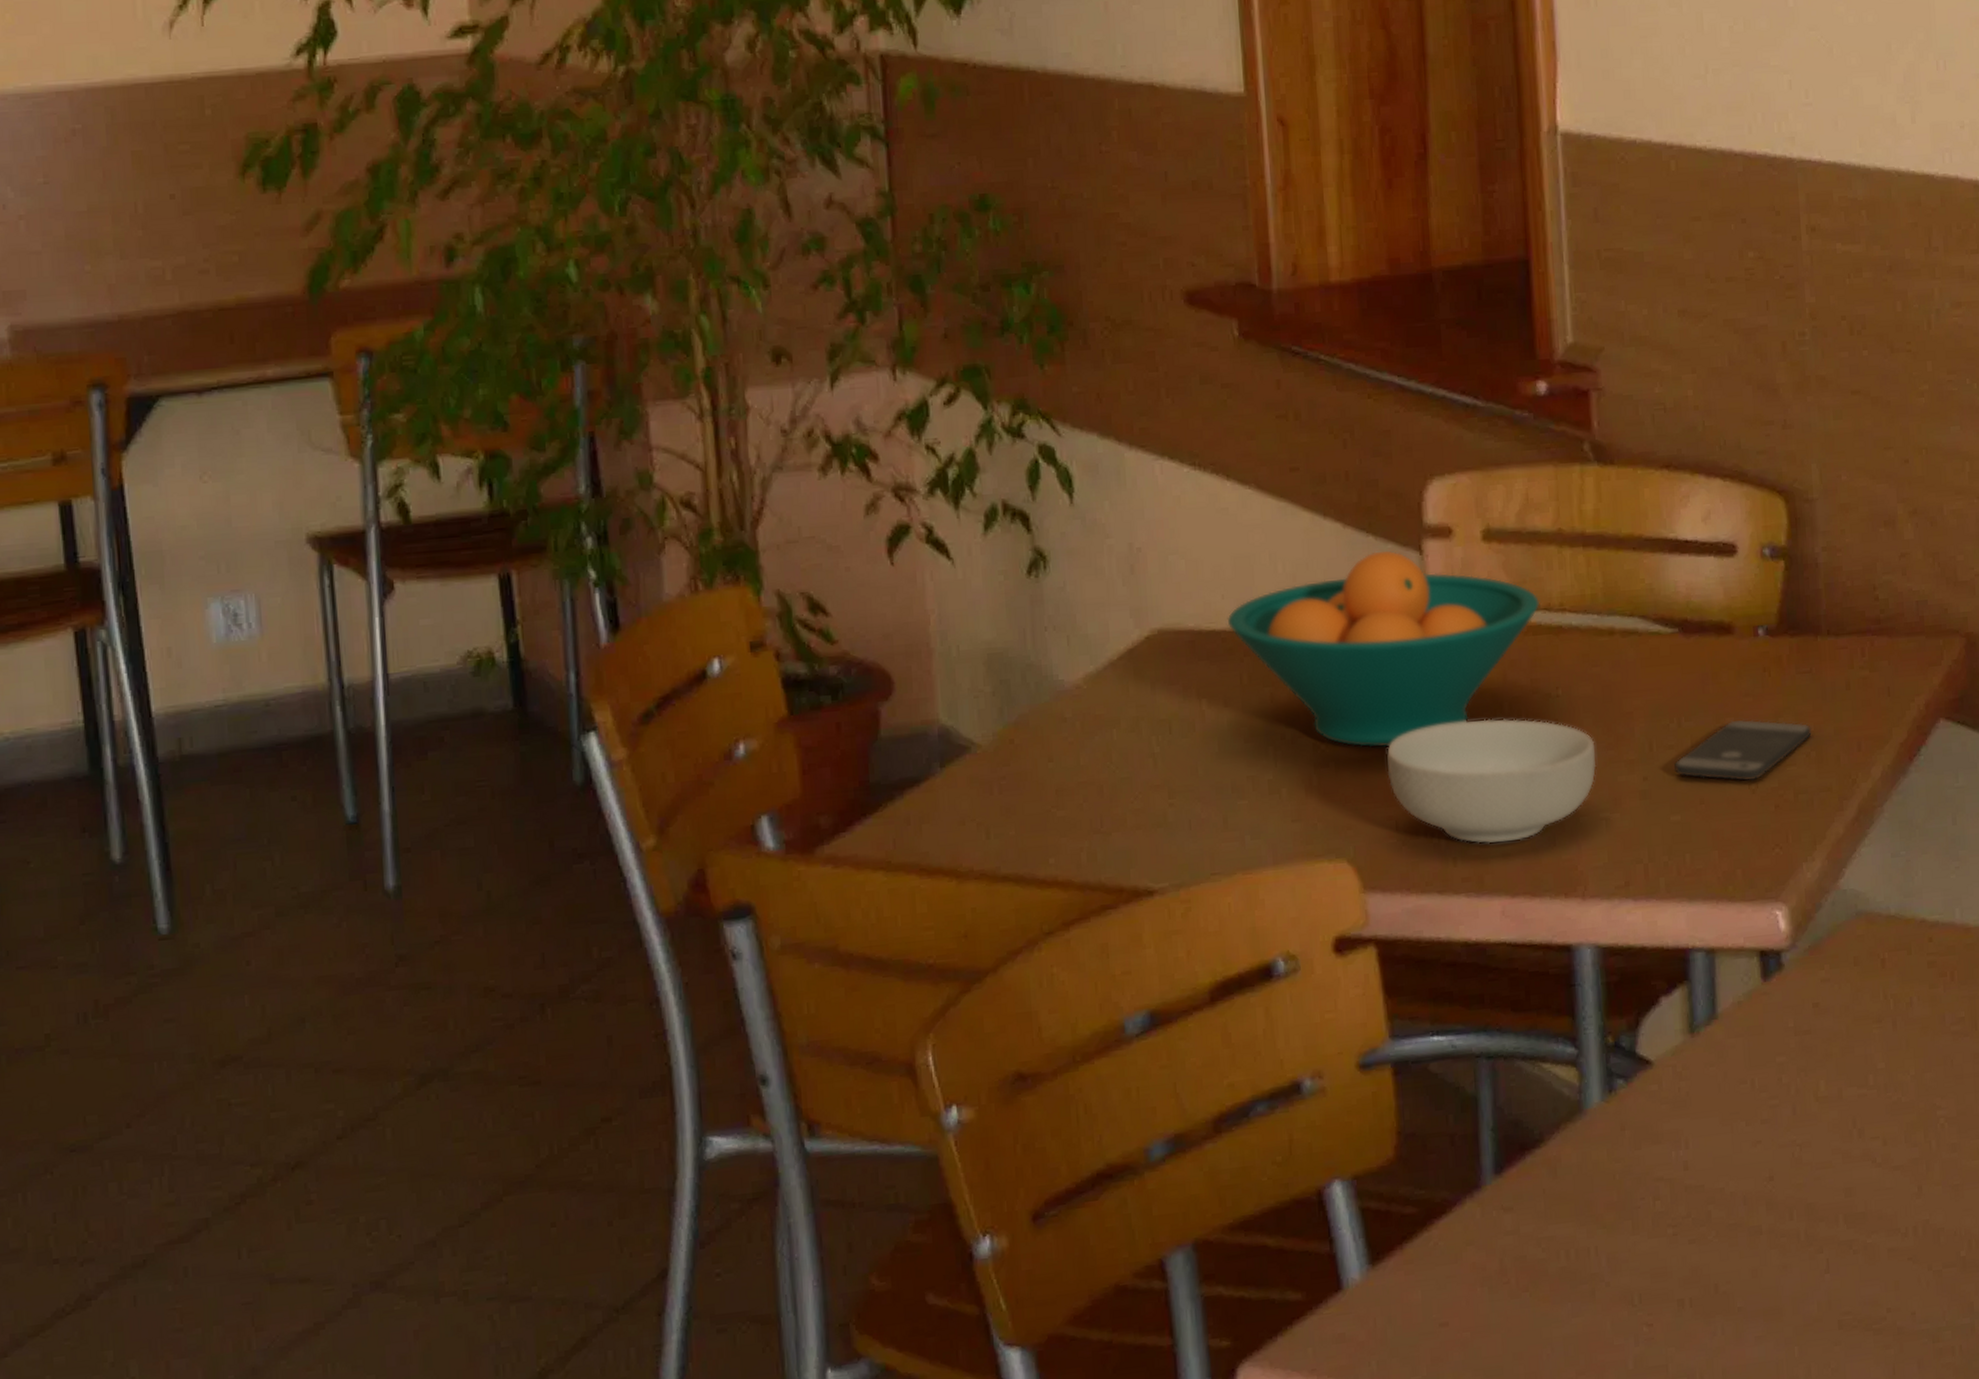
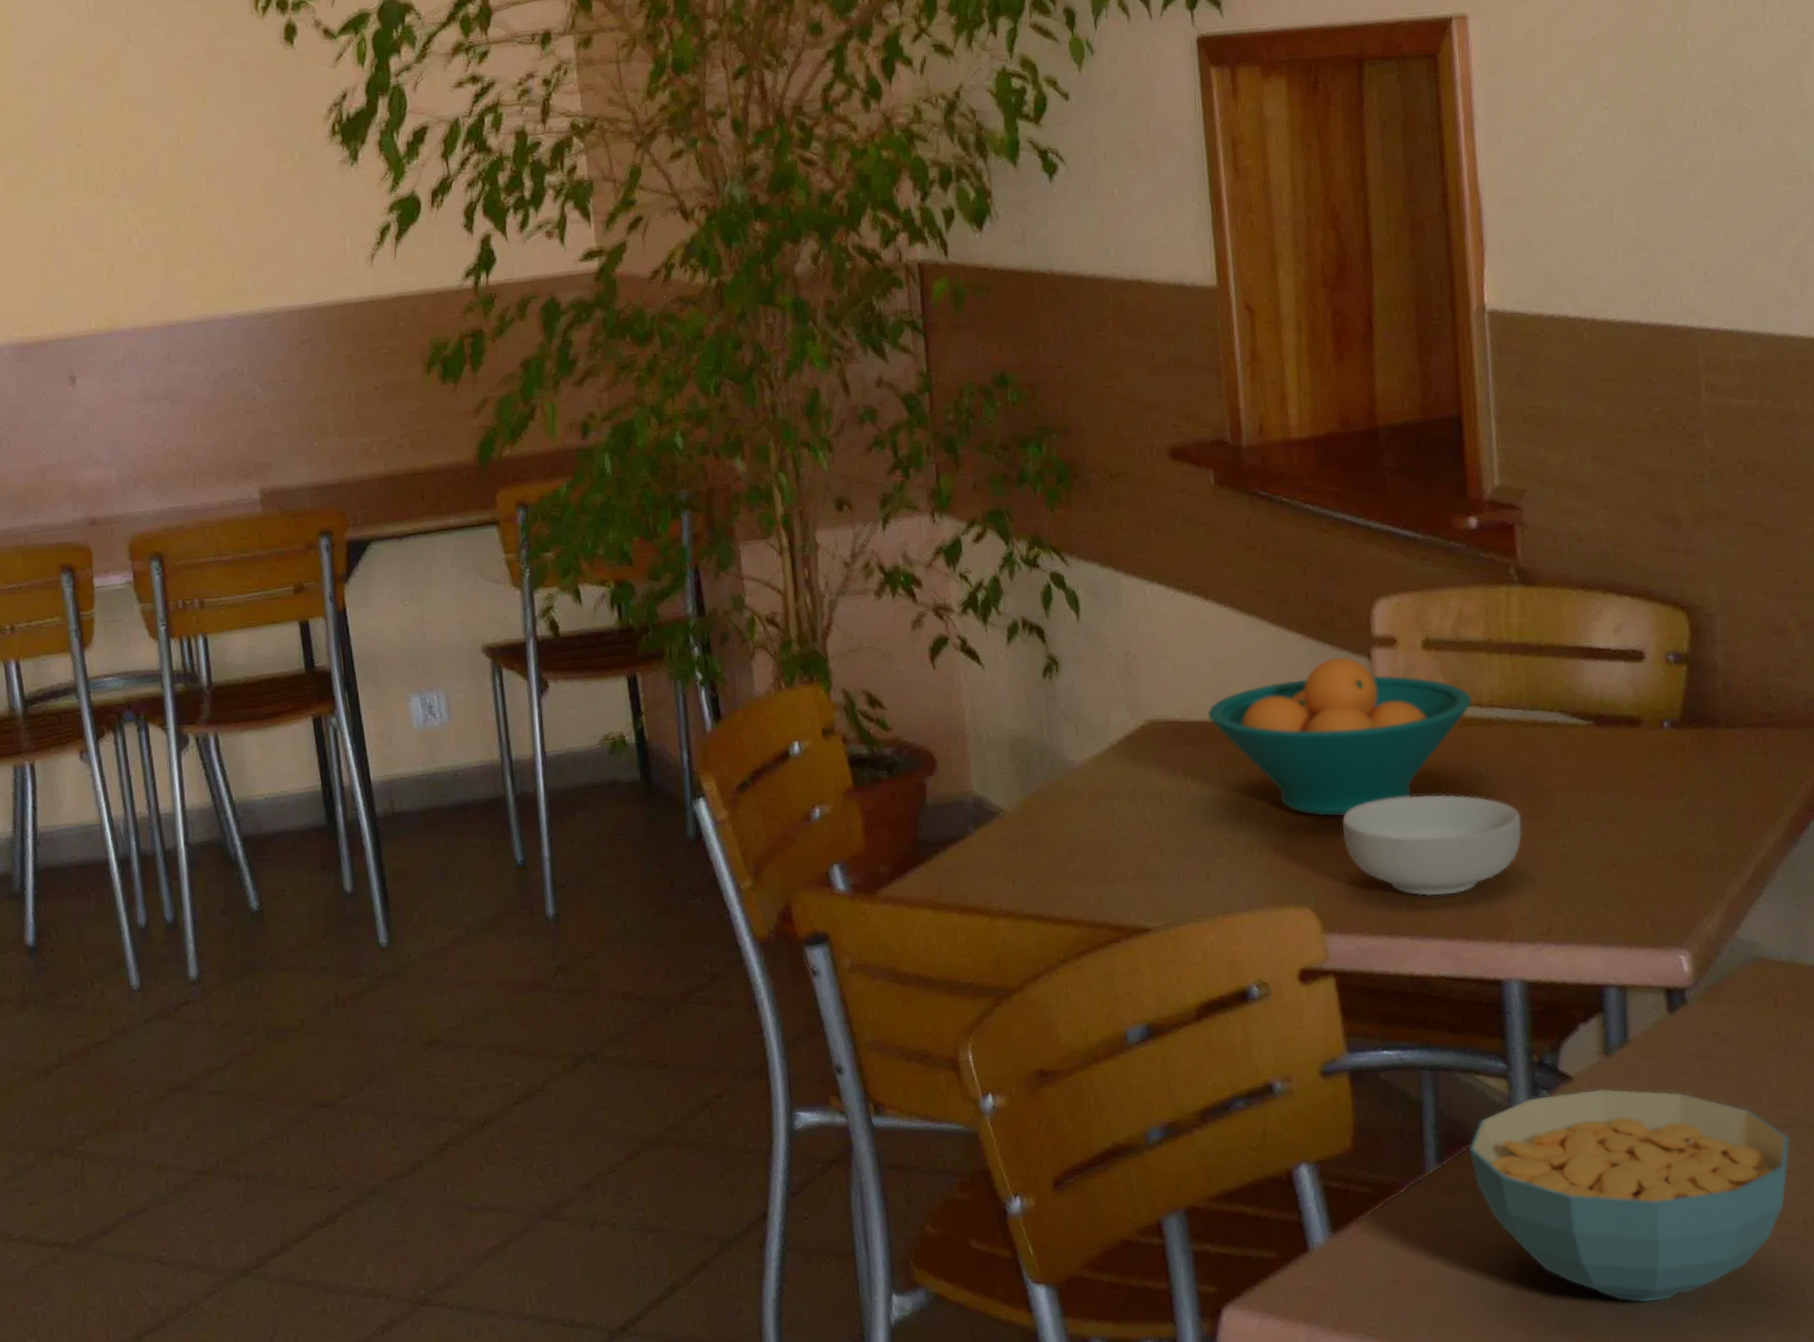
cereal bowl: none [1533,1074,1899,1335] -> present [1469,1088,1790,1302]
smartphone: present [1674,719,1812,782] -> none [1590,797,1712,848]

